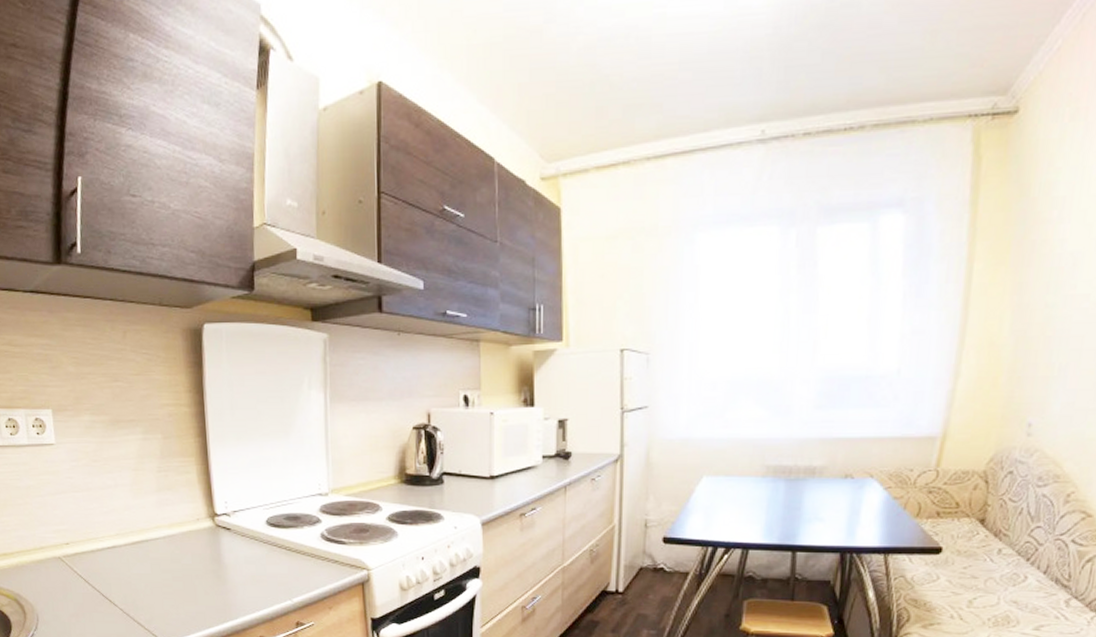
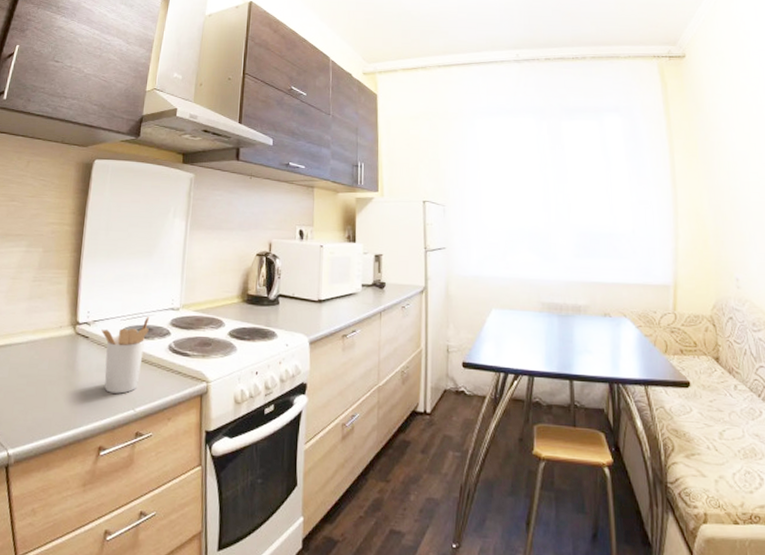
utensil holder: none [243,503,296,585] -> present [101,316,150,394]

